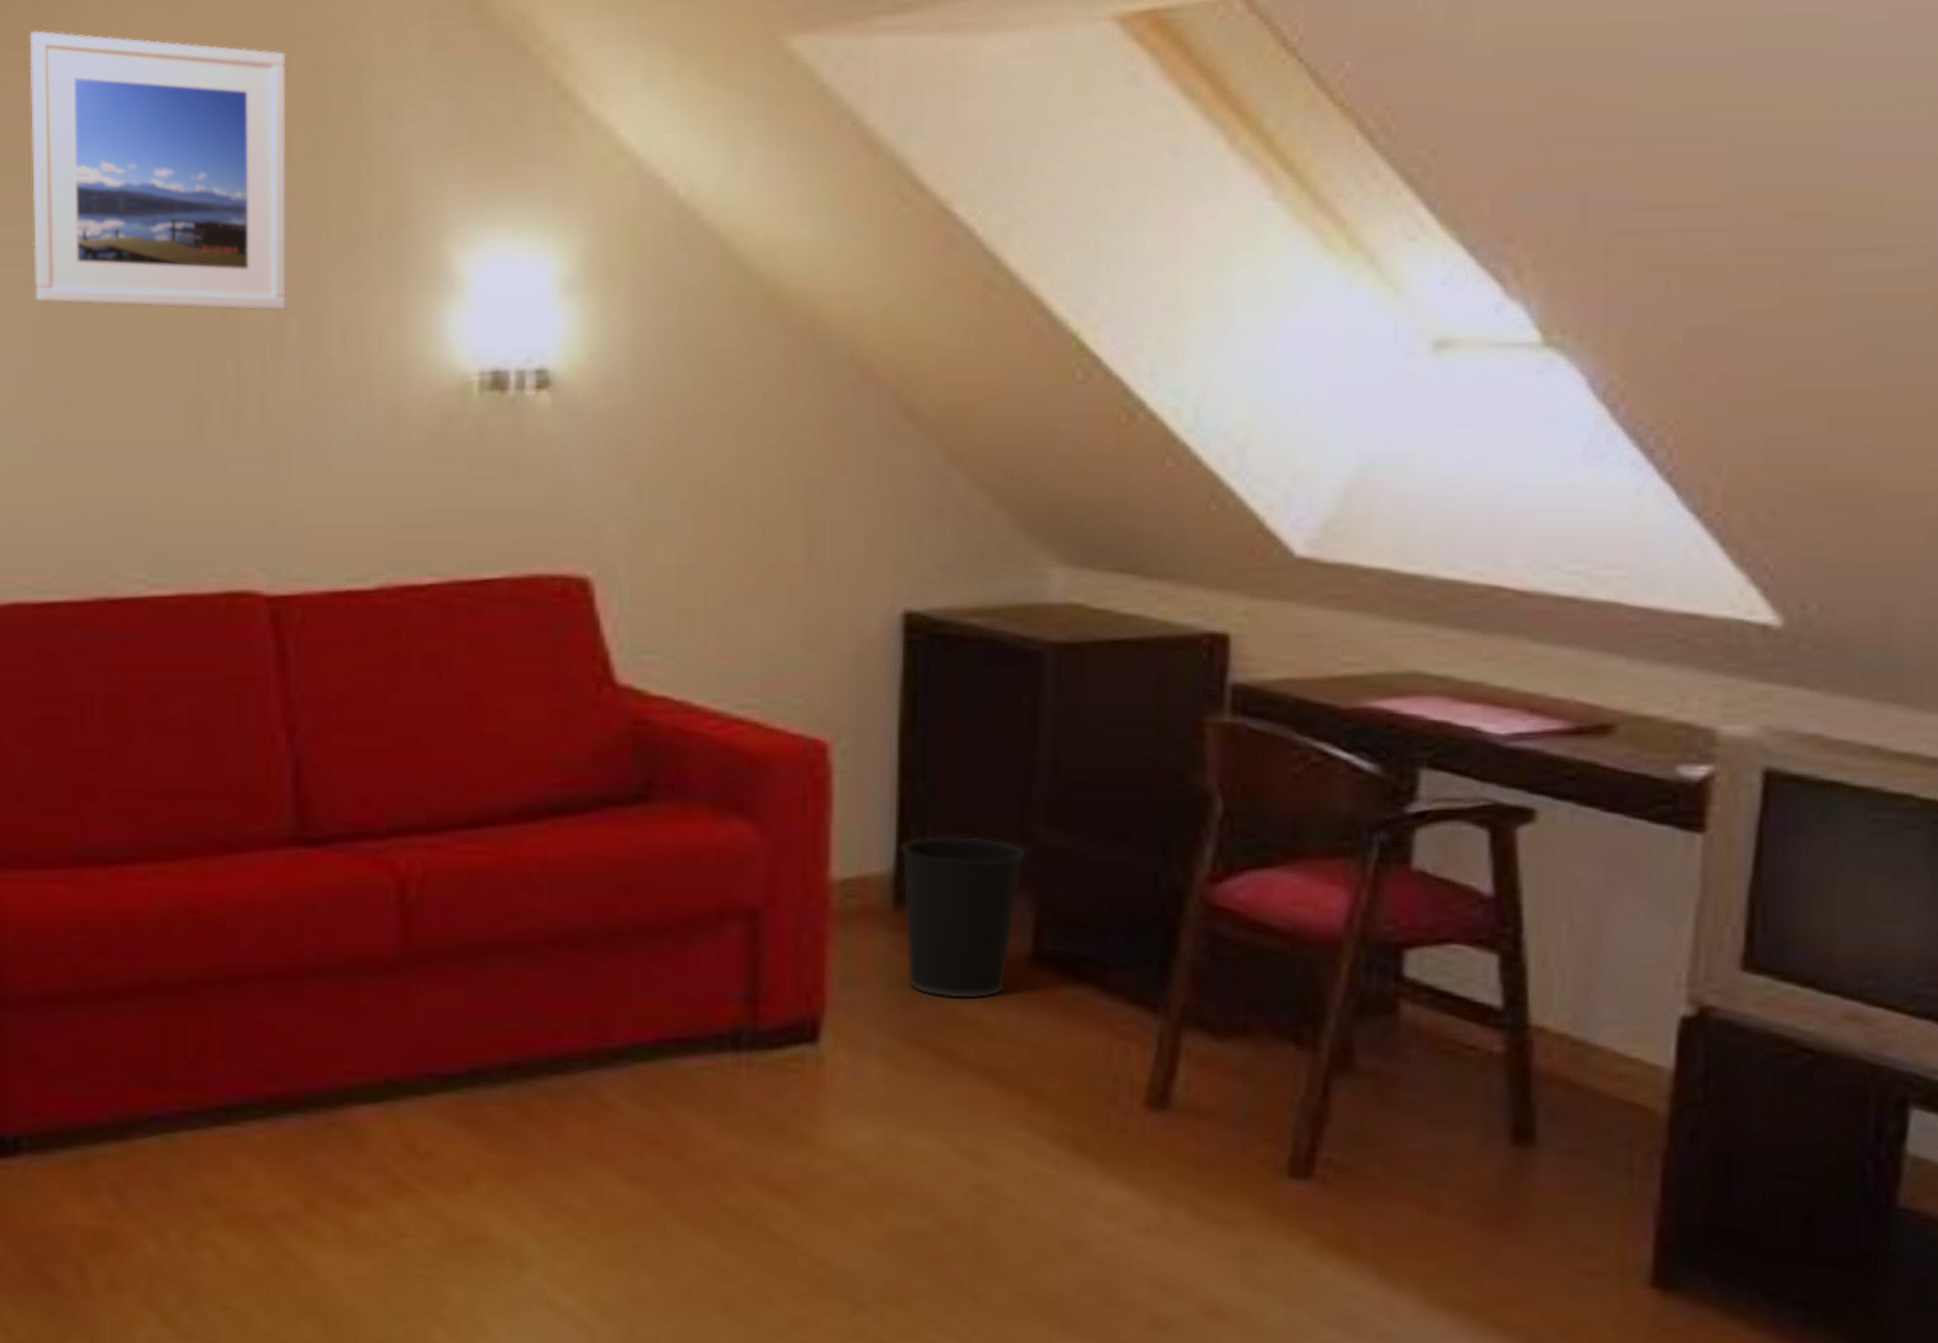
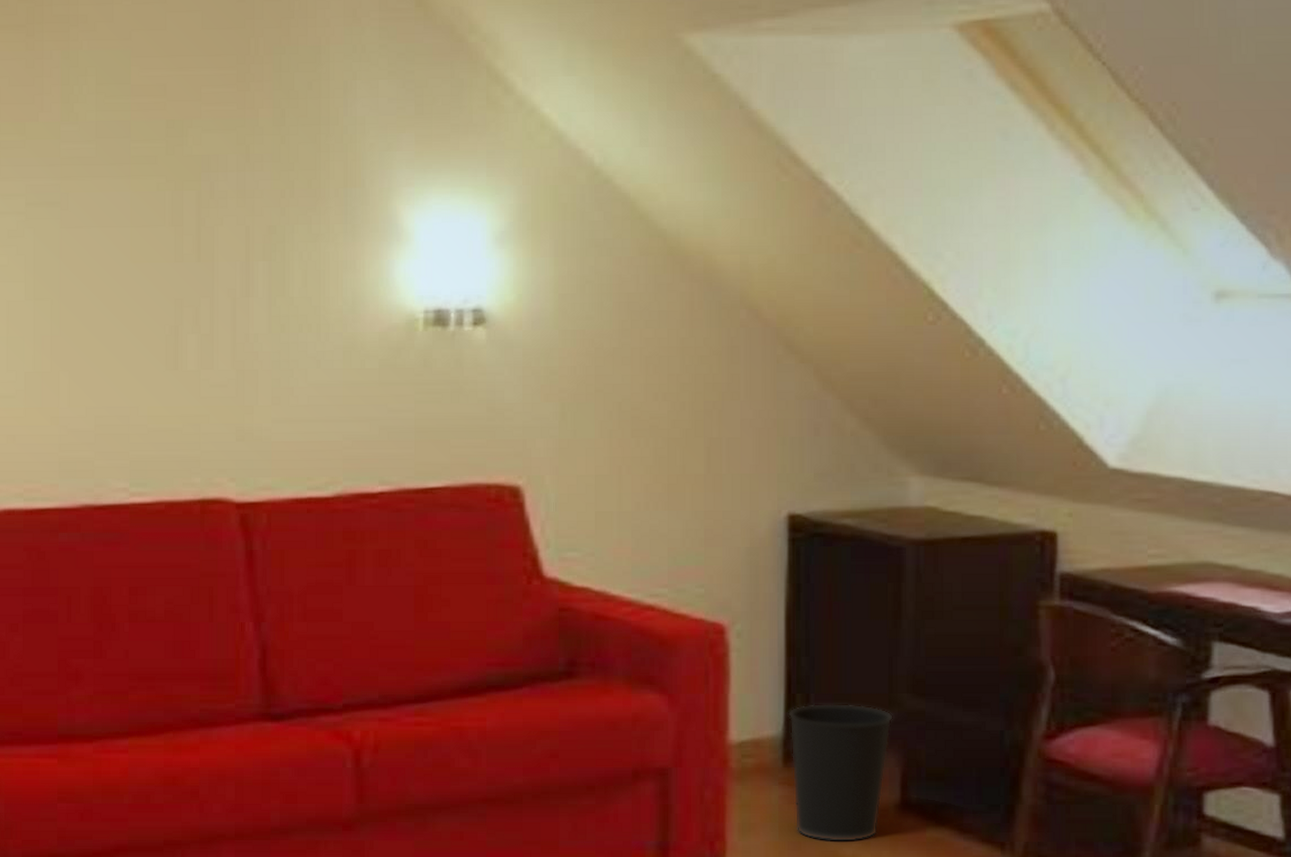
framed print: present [29,30,287,312] -> none [25,12,255,257]

